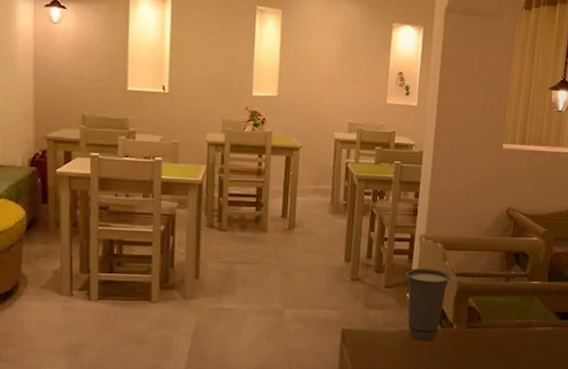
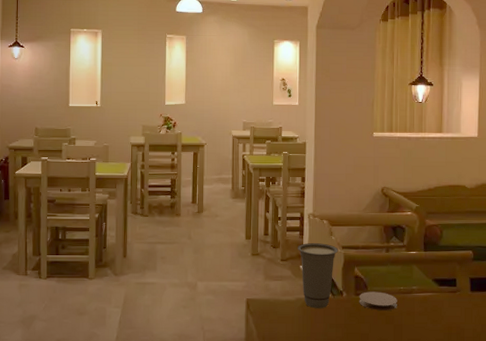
coaster: none [470,324,513,346] -> present [359,292,397,311]

